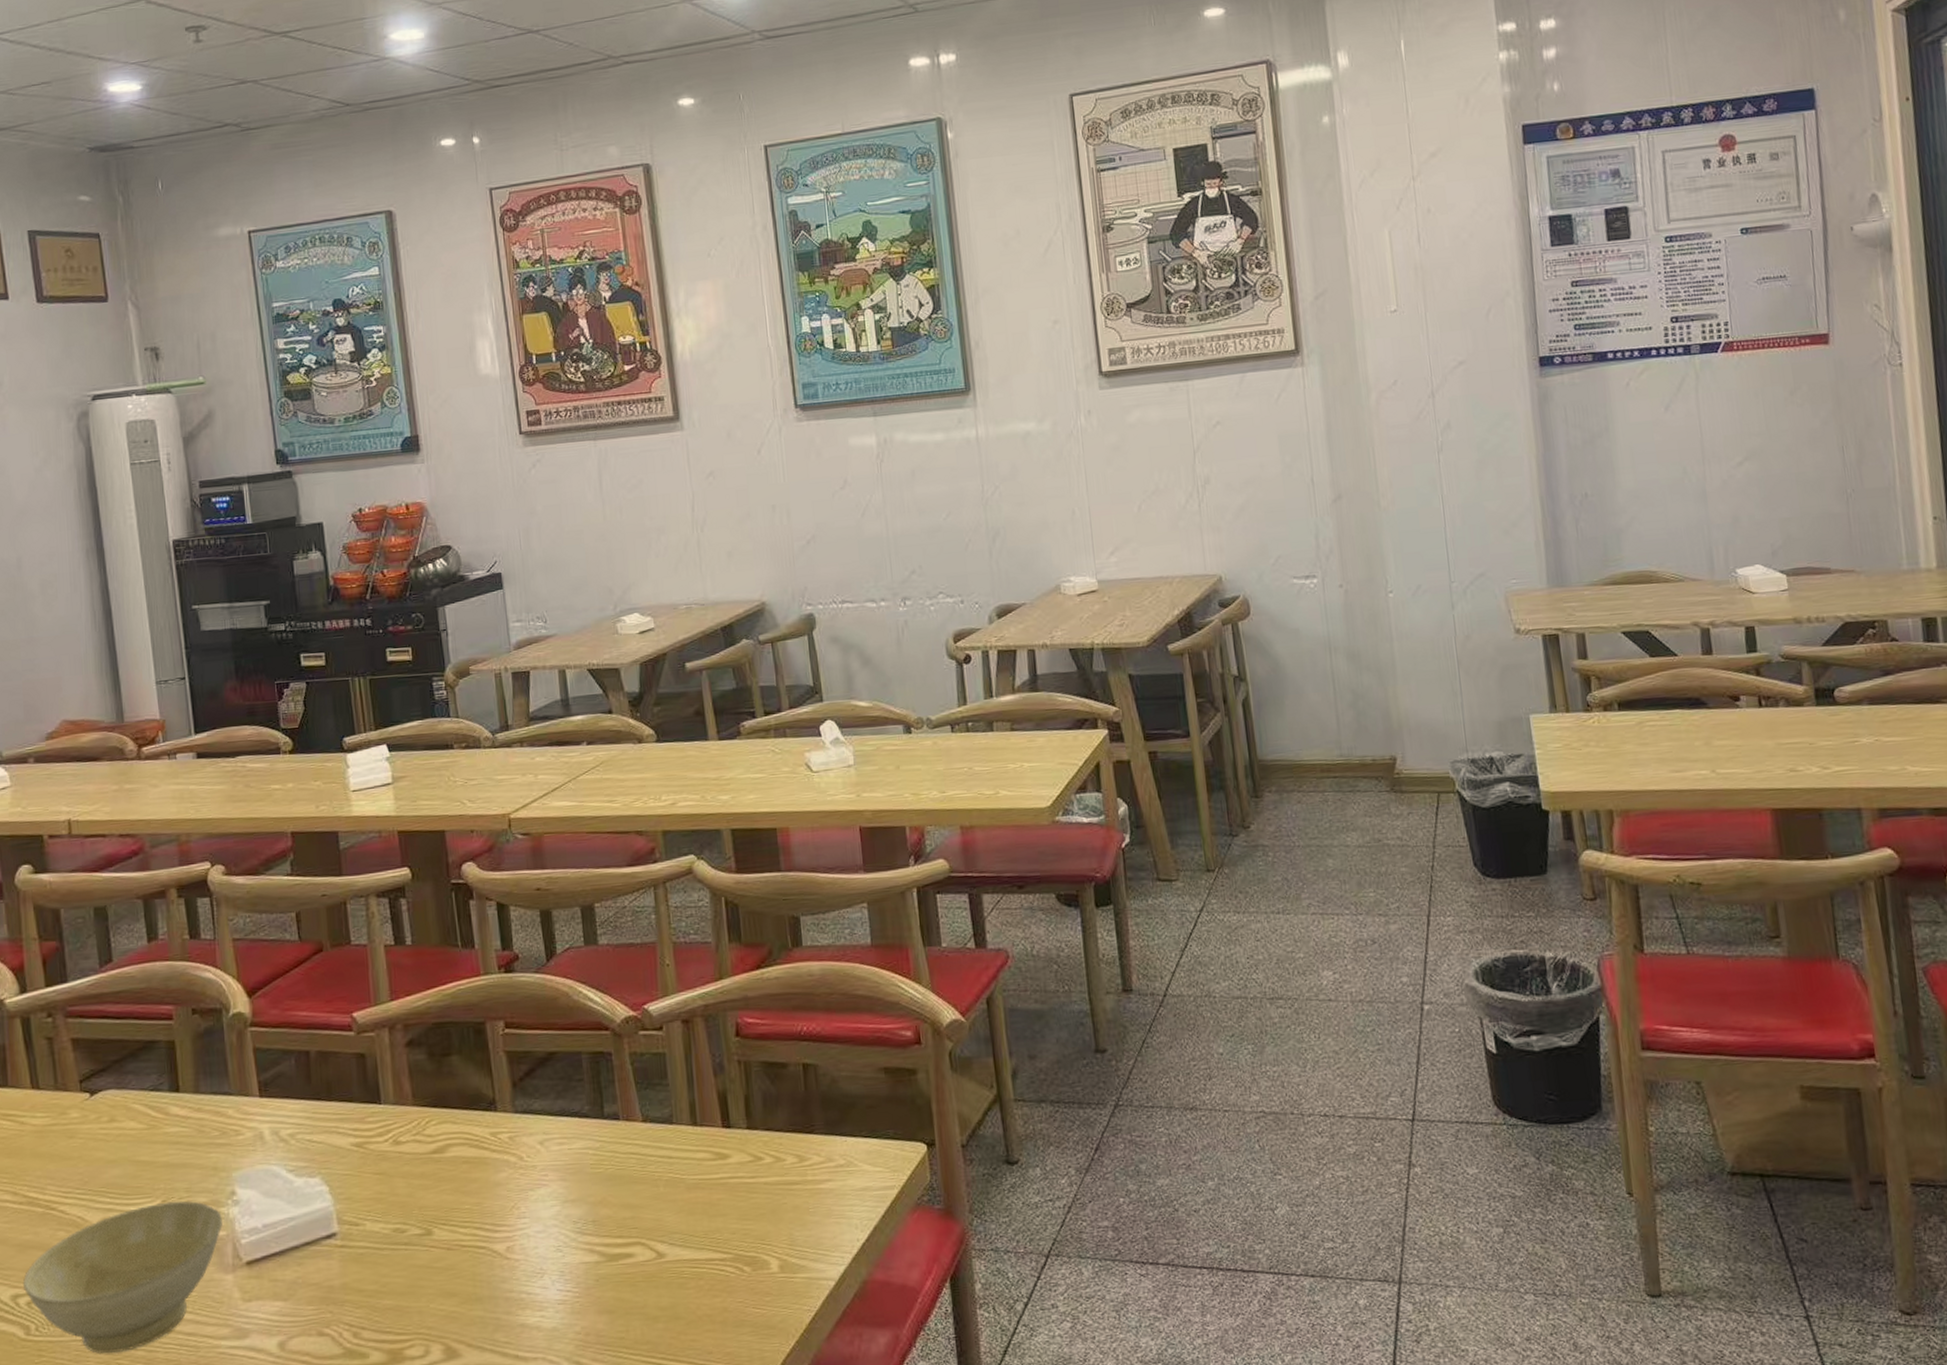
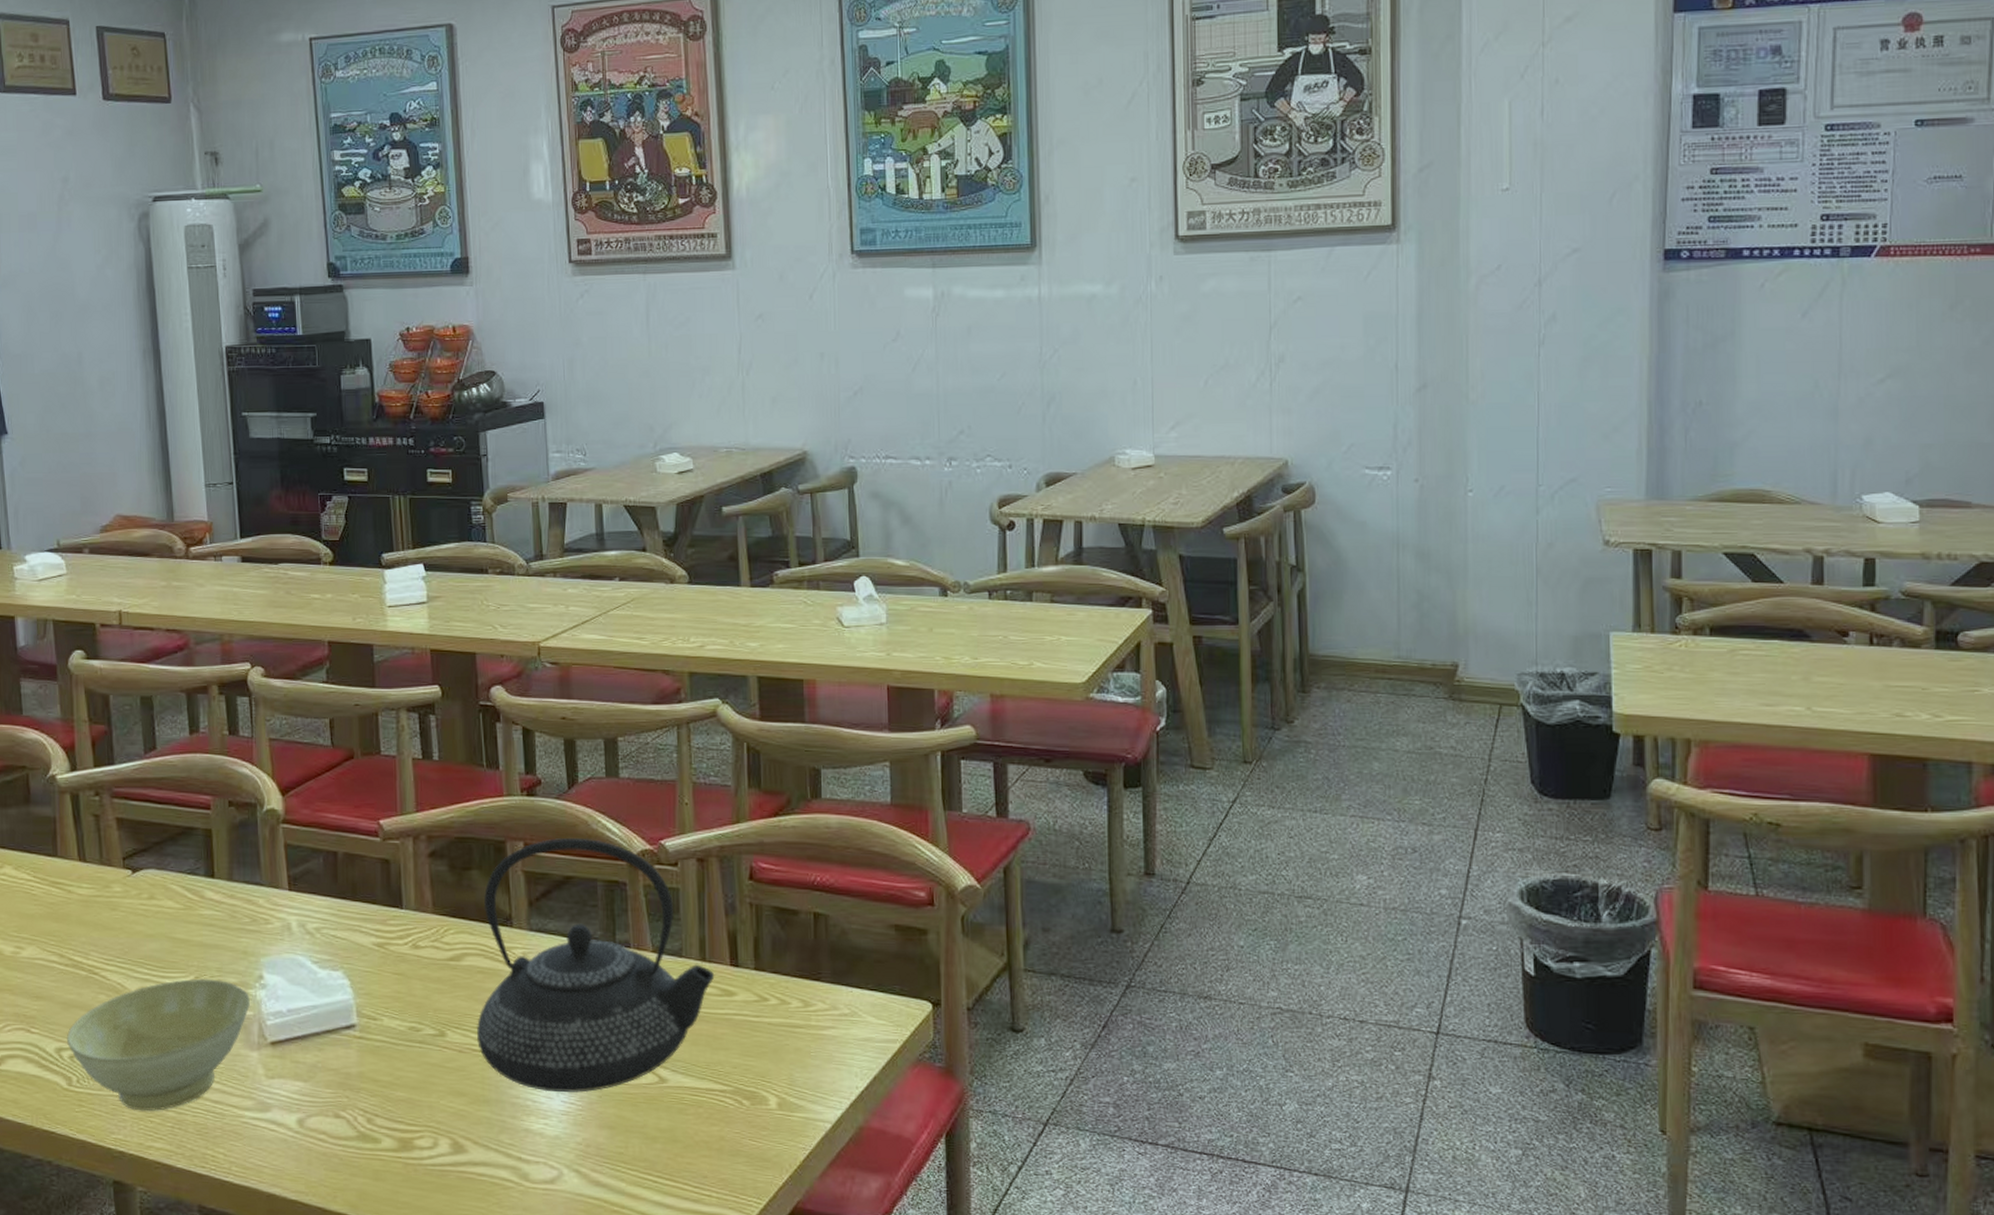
teapot: none [464,1010,708,1281] -> present [476,837,715,1093]

